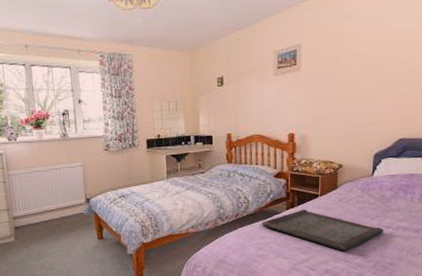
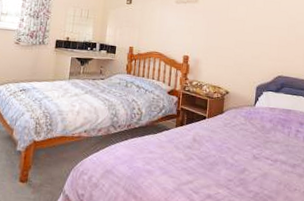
serving tray: present [261,209,383,251] -> none [151,128,263,177]

